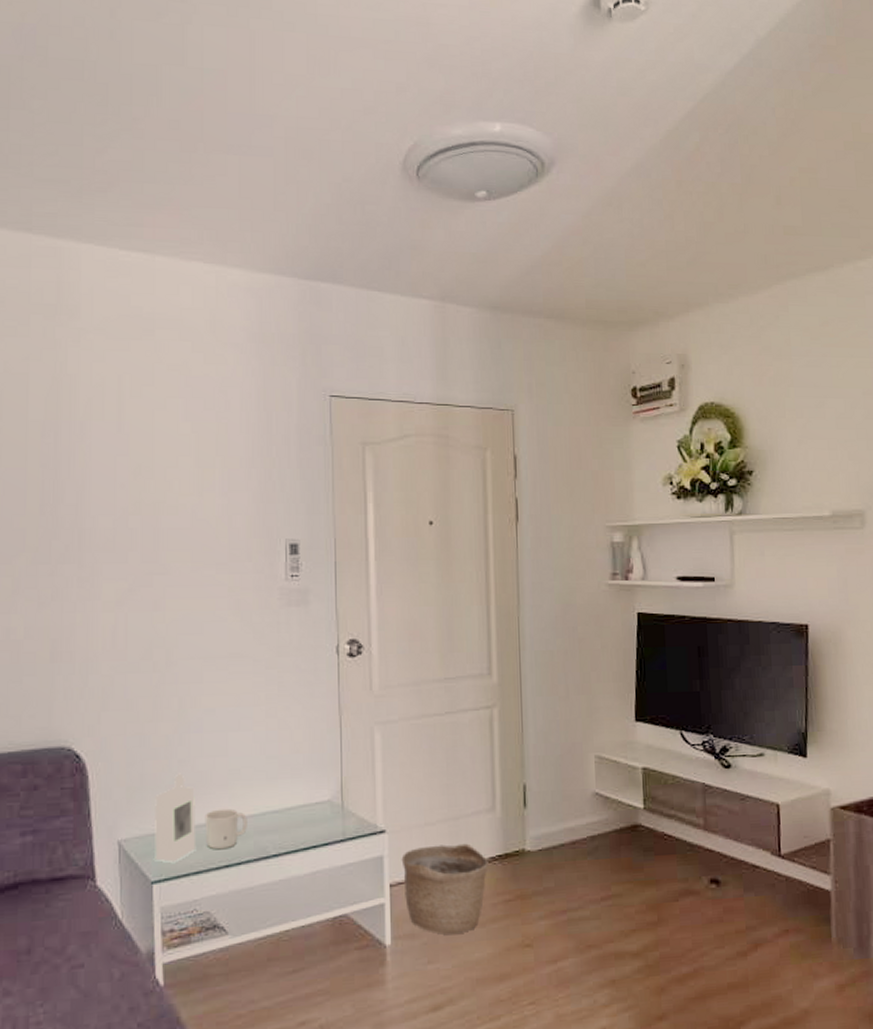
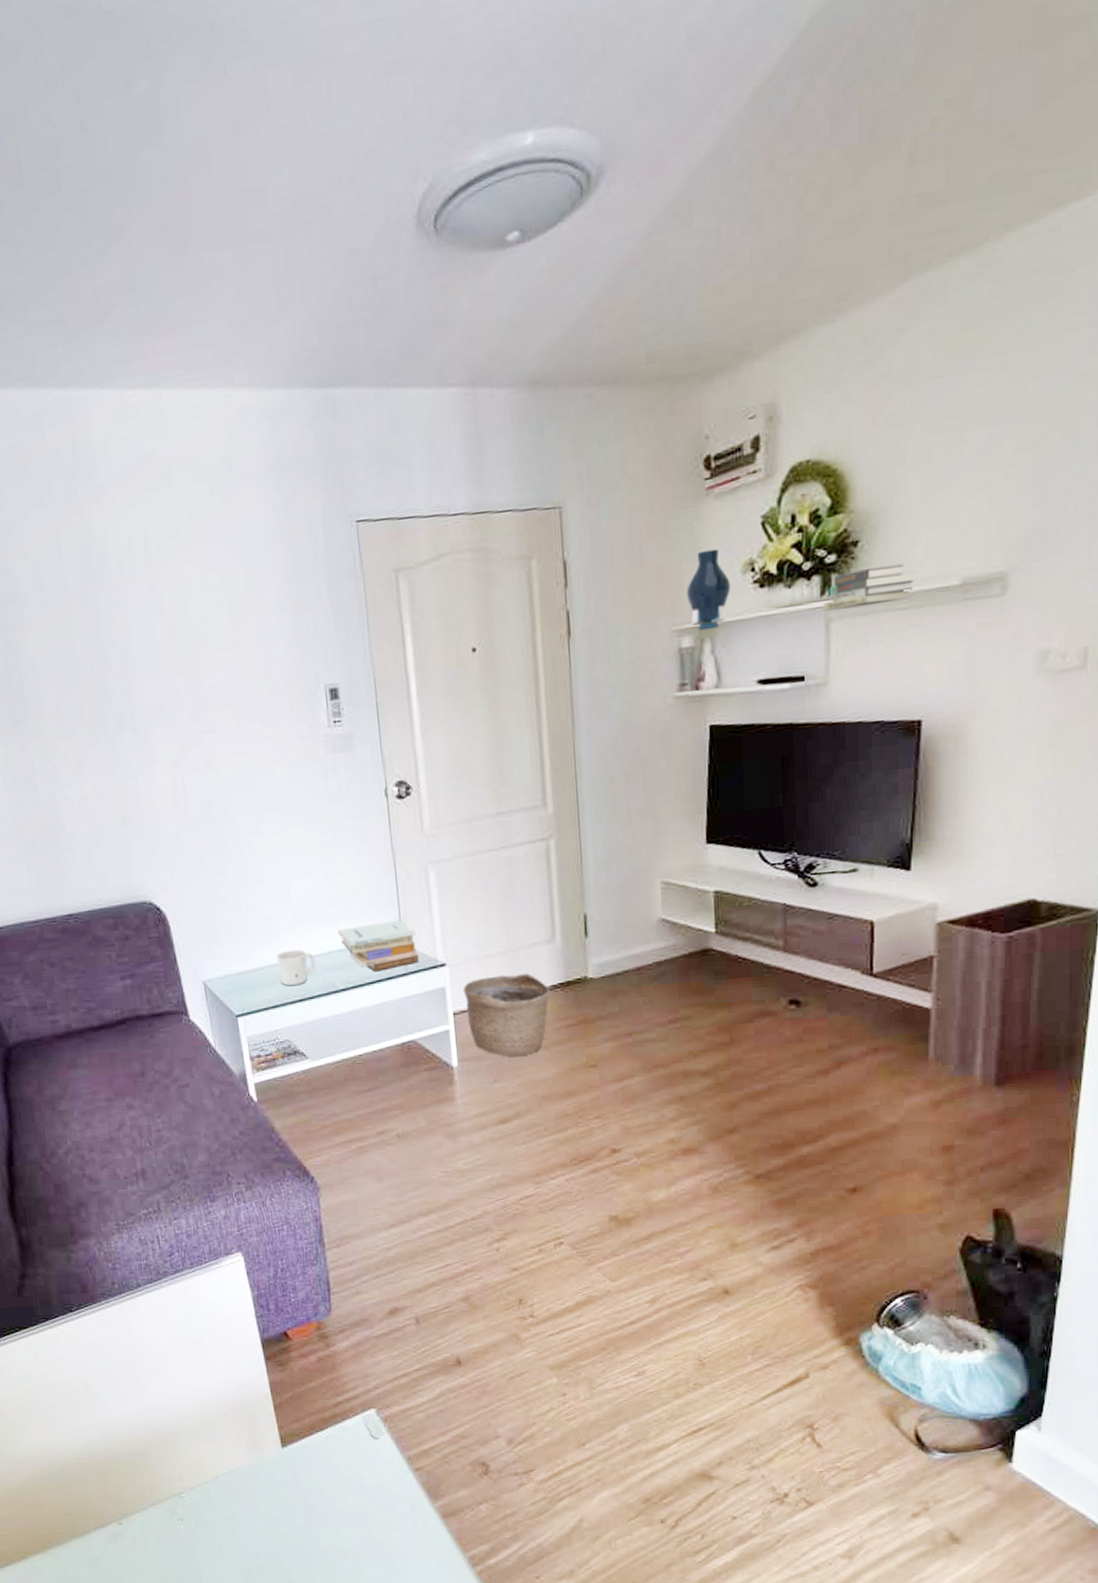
tissue box: present [155,773,197,863] -> none [230,919,272,999]
books: none [275,781,358,837] -> present [338,920,419,972]
vase: none [617,462,654,529] -> present [685,549,731,631]
books: none [728,493,798,524] -> present [824,563,917,611]

